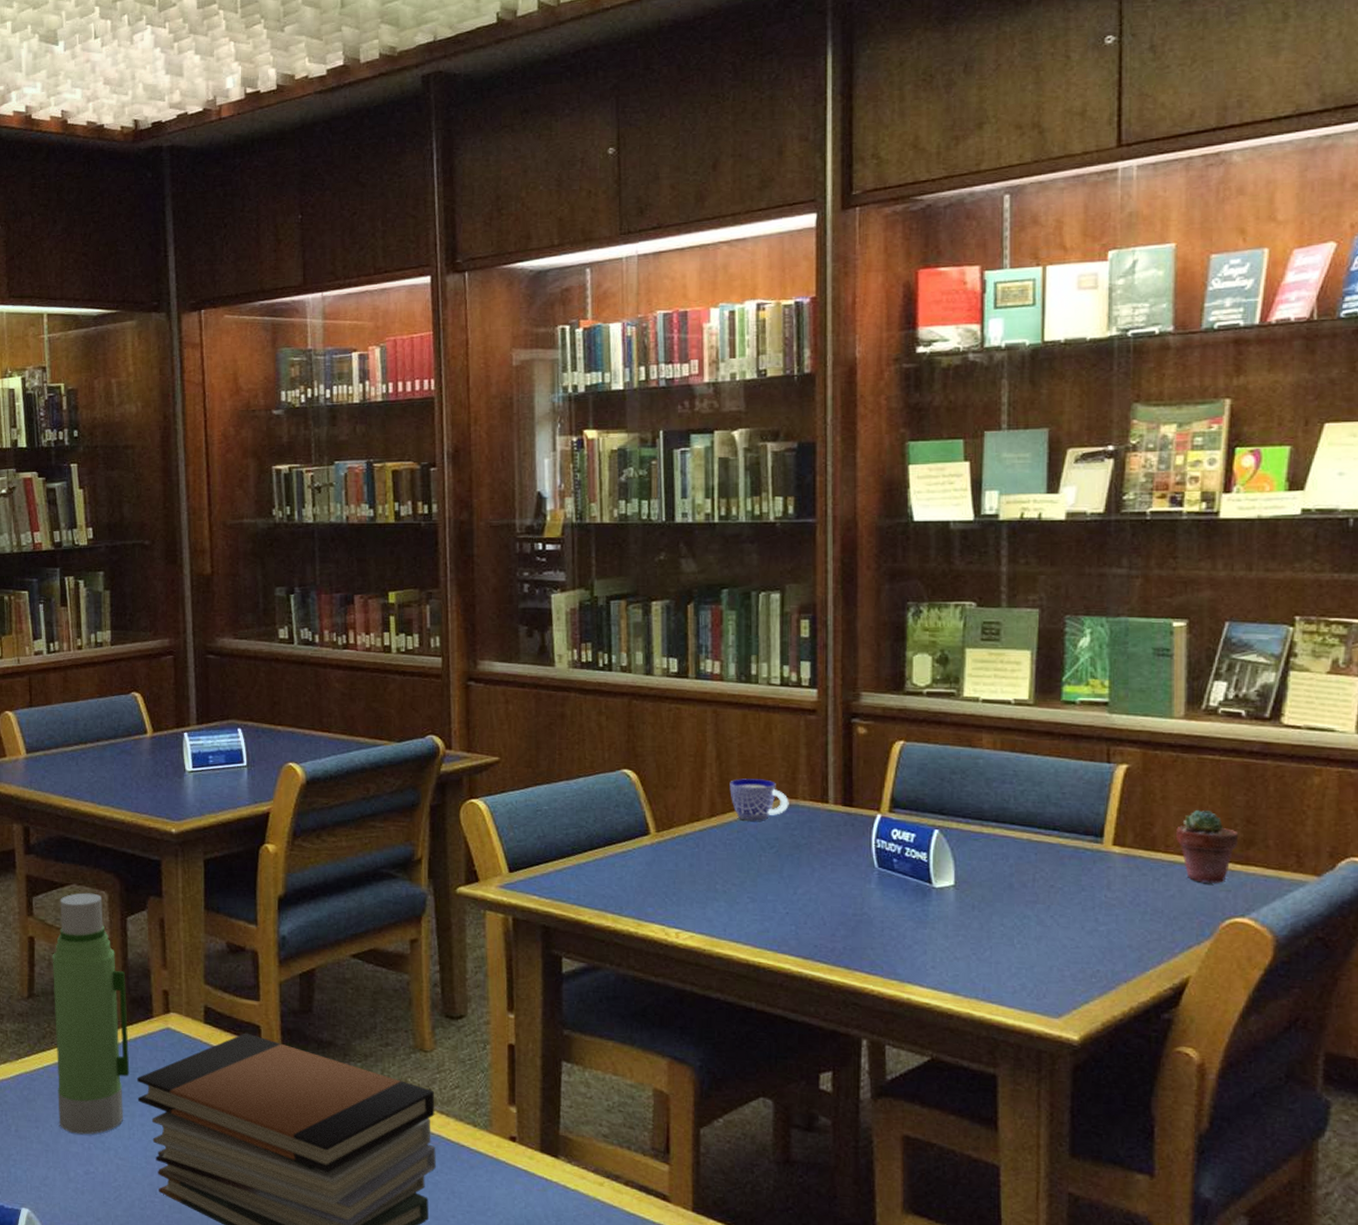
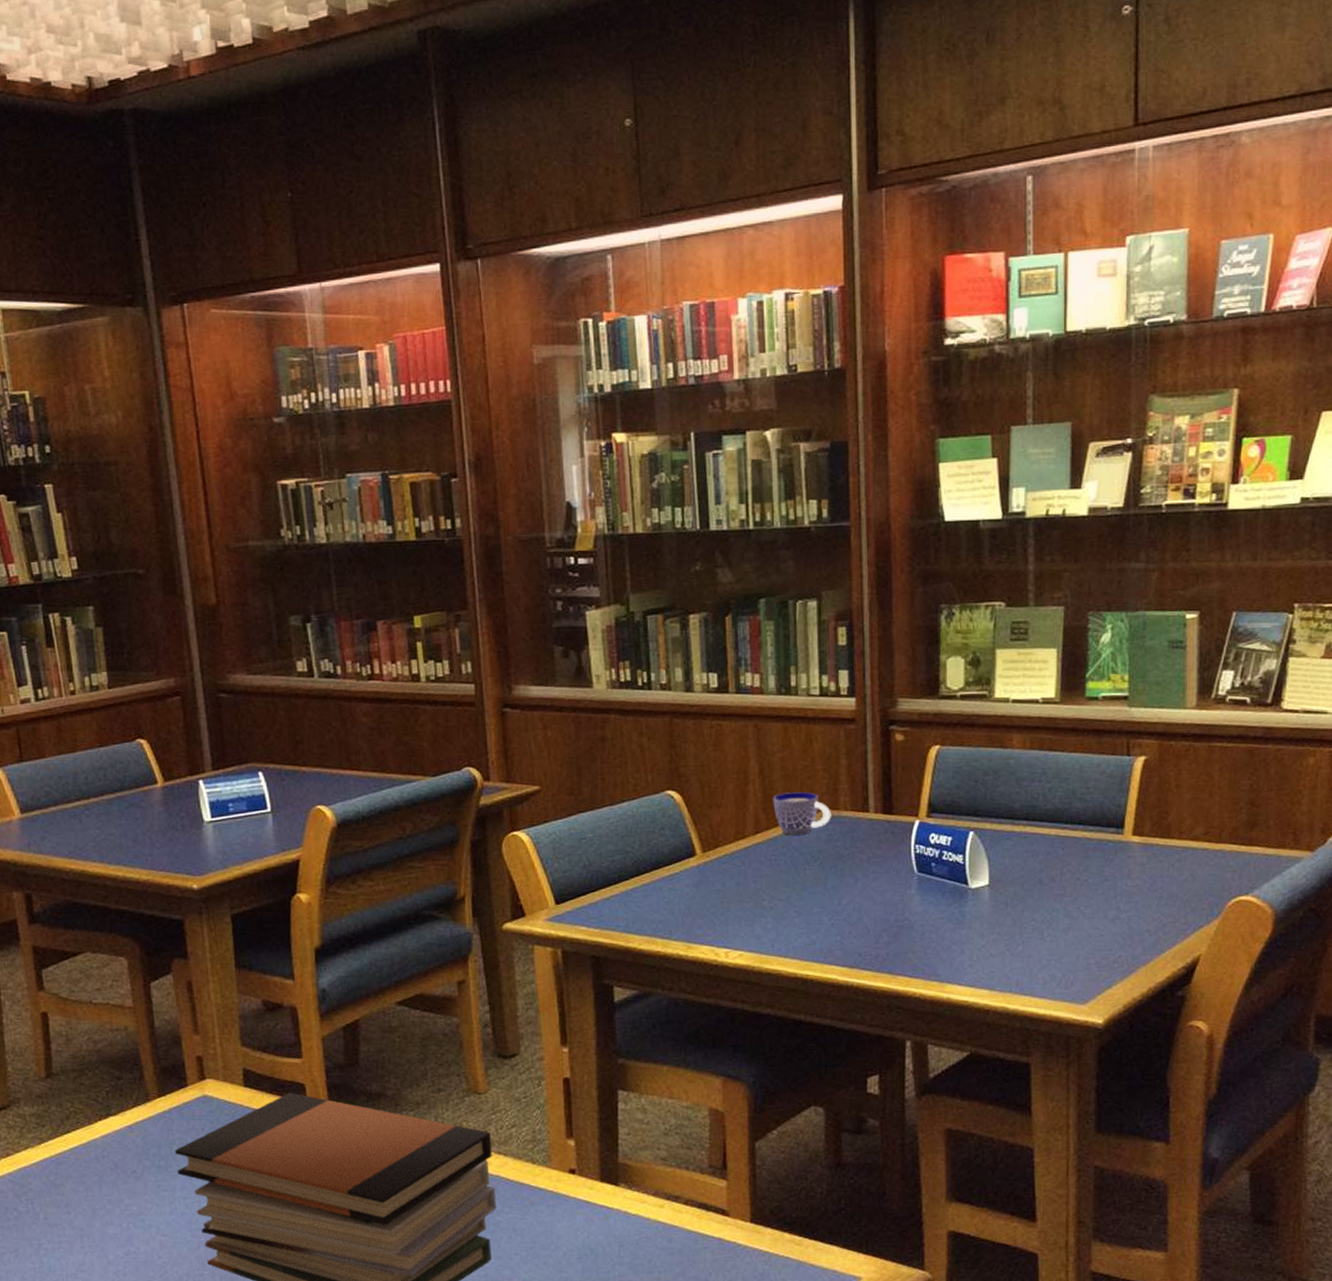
water bottle: present [52,893,130,1135] -> none [69,960,167,1215]
potted succulent: present [1176,809,1239,883] -> none [1189,795,1244,865]

